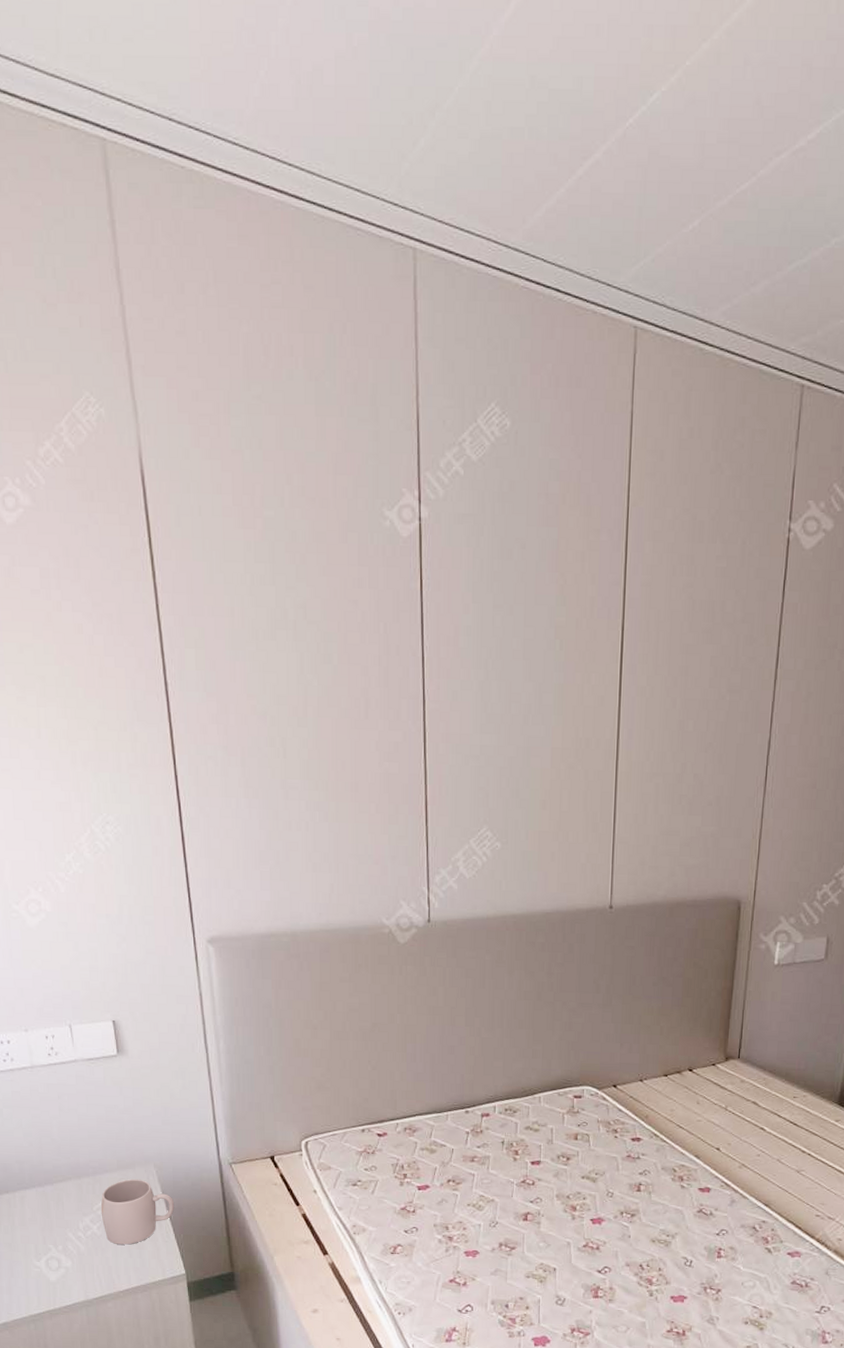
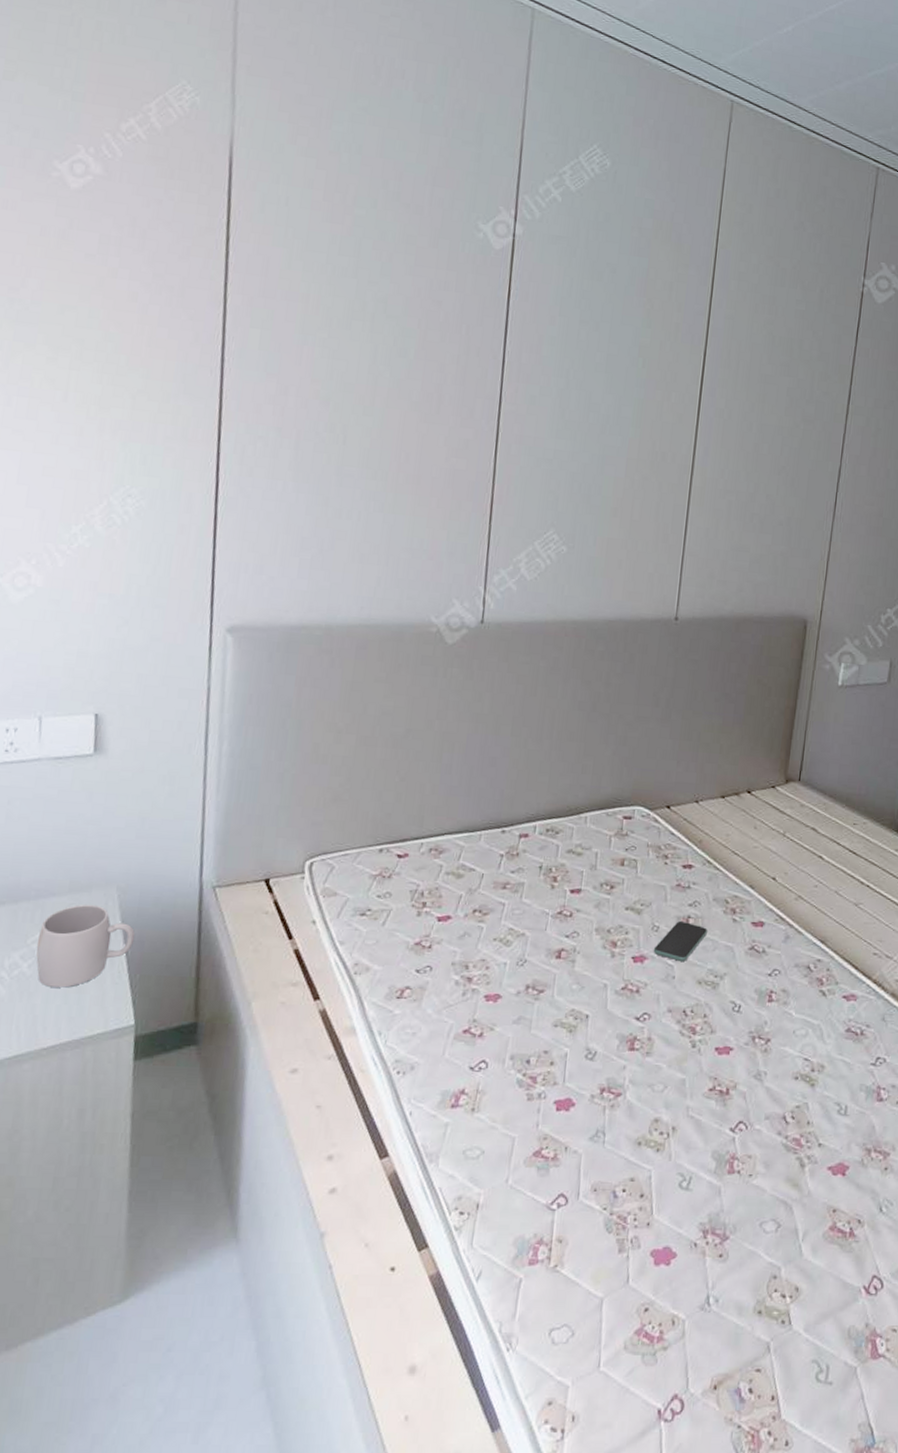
smartphone: none [609,1188,658,1223] -> present [653,921,707,961]

